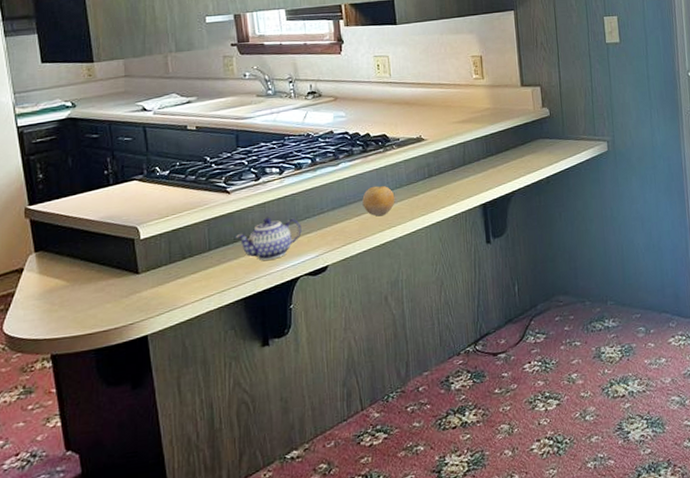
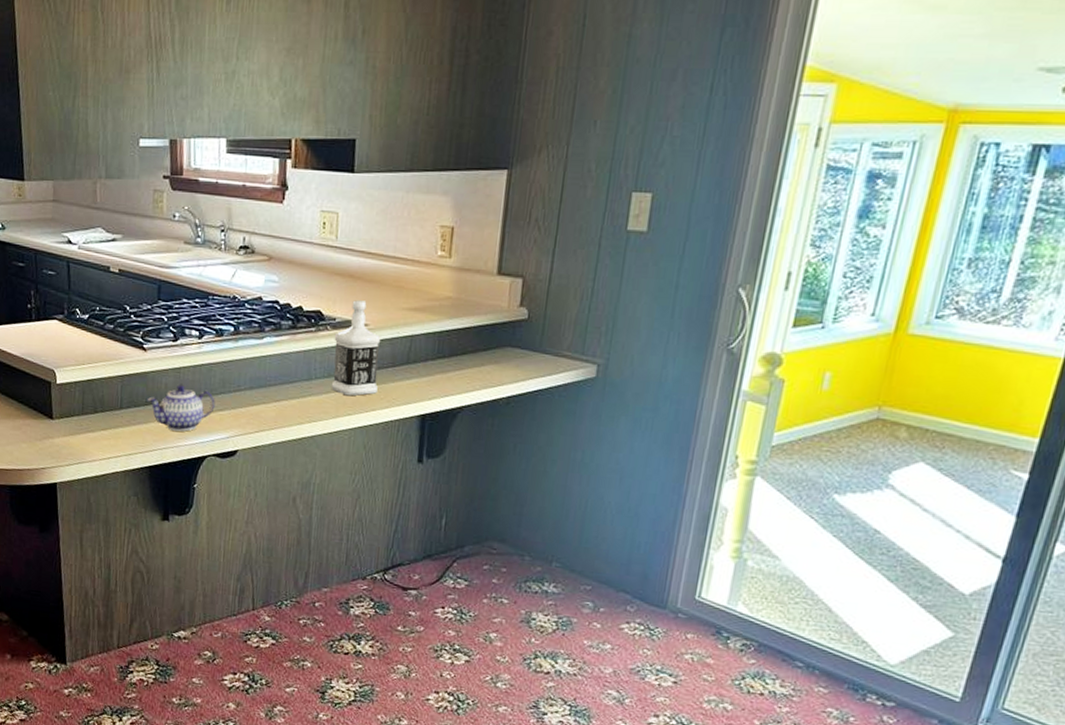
fruit: present [362,186,395,216] -> none [283,370,321,407]
bottle: none [400,121,443,200] -> present [331,300,381,397]

